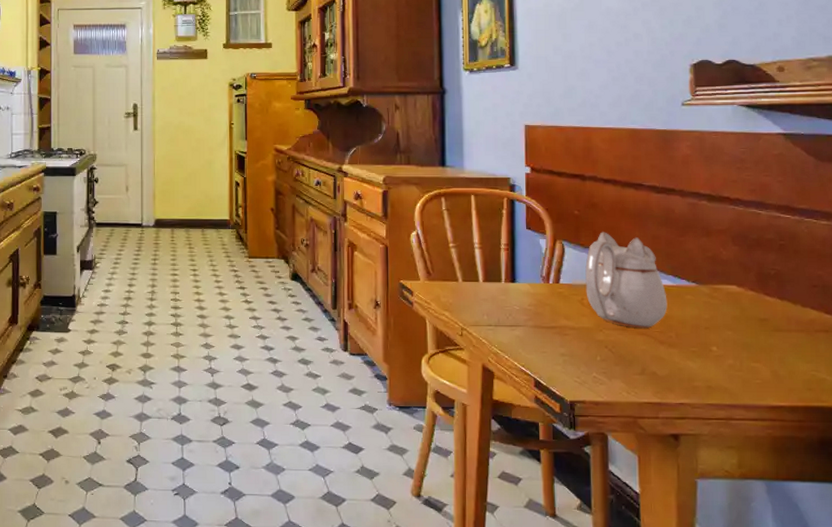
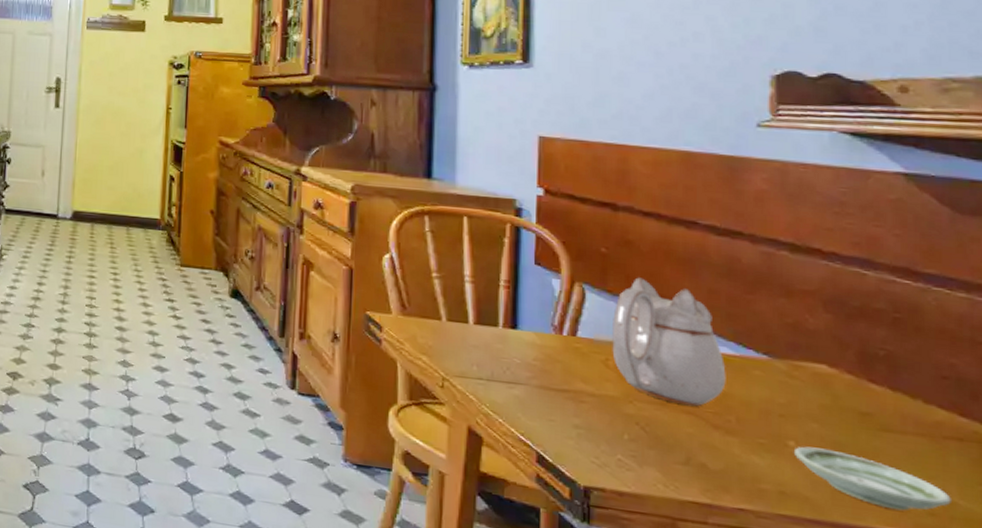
saucer: none [715,349,822,390] -> present [793,446,951,511]

